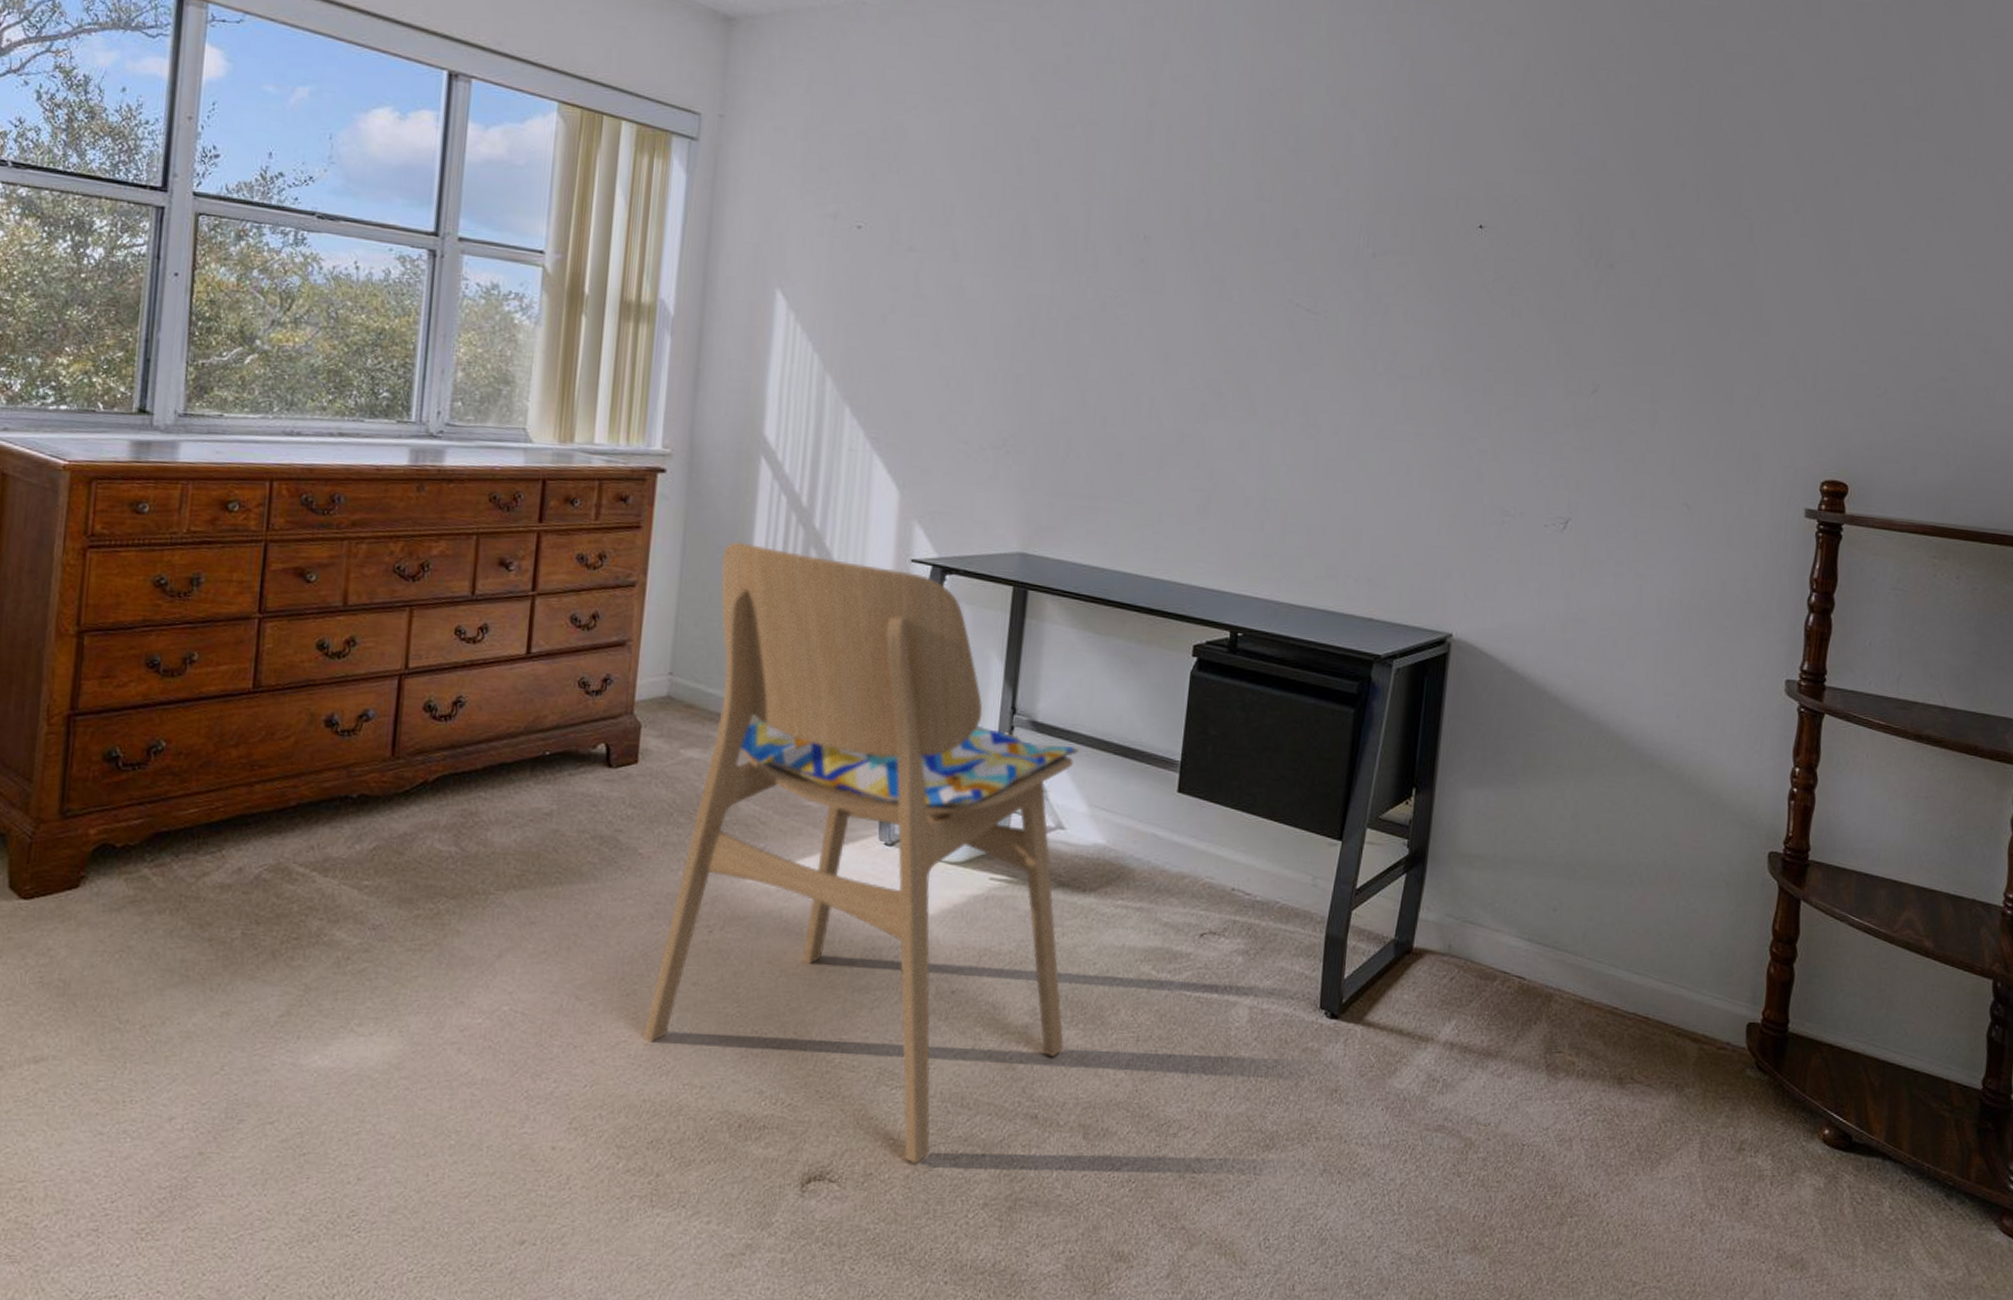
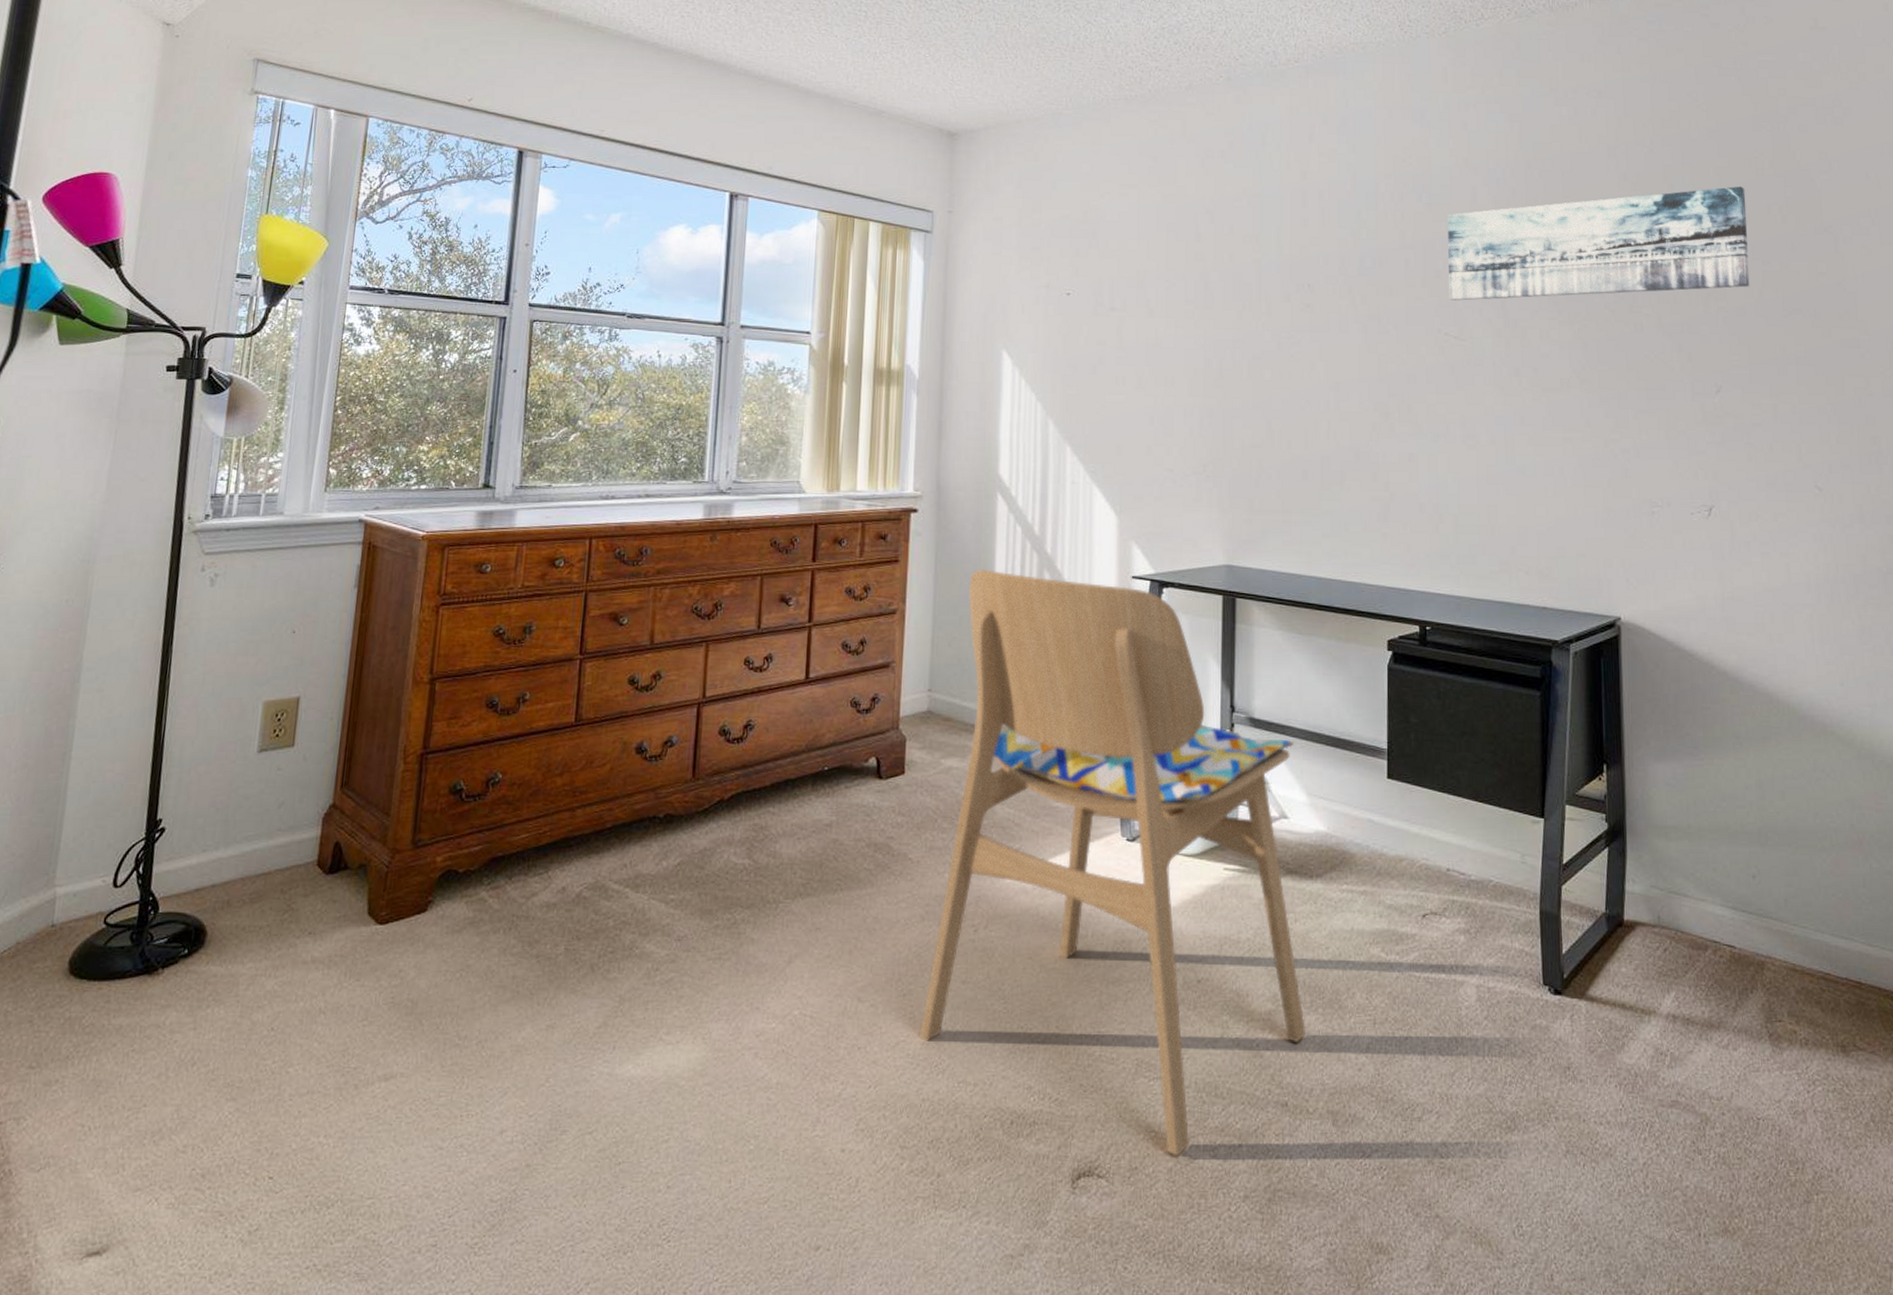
wall art: none [1306,154,1660,275] -> present [1447,186,1750,301]

